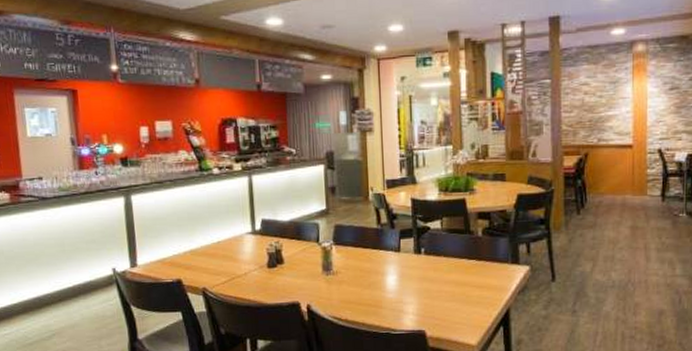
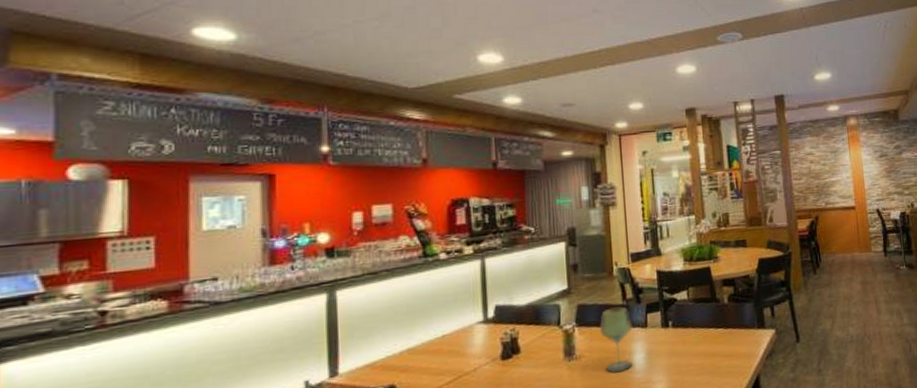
wine glass: none [355,230,386,291] -> present [599,306,633,373]

